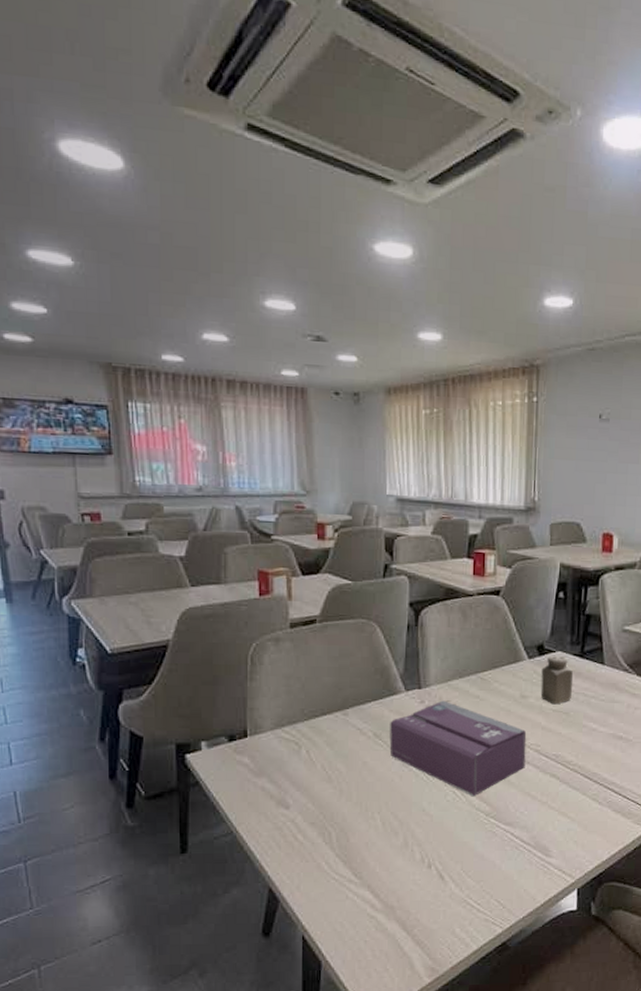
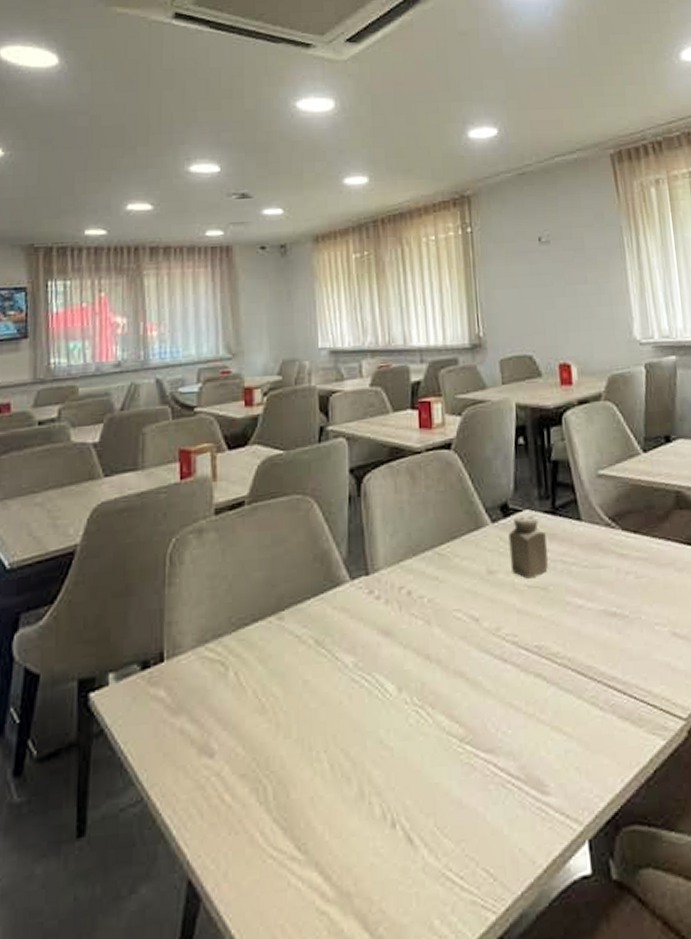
tissue box: present [389,700,527,797] -> none [334,587,502,716]

